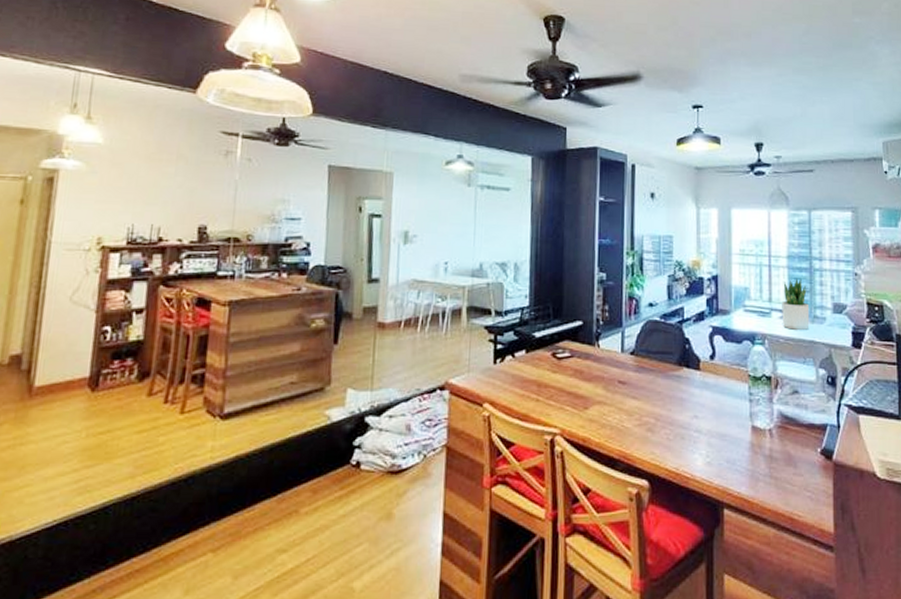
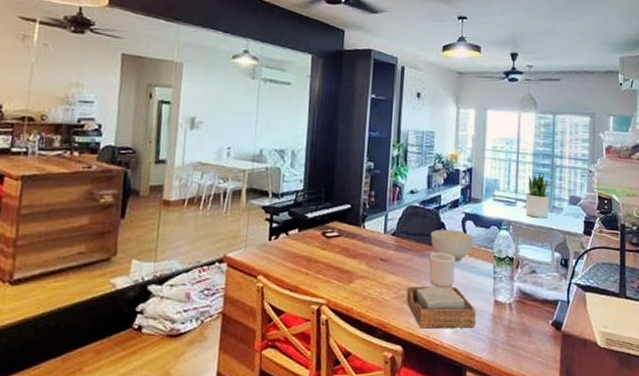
napkin holder: none [650,411,732,460] -> present [406,285,477,329]
mug: none [673,372,704,412] -> present [429,252,455,287]
bowl: none [674,346,723,382] -> present [430,229,473,261]

